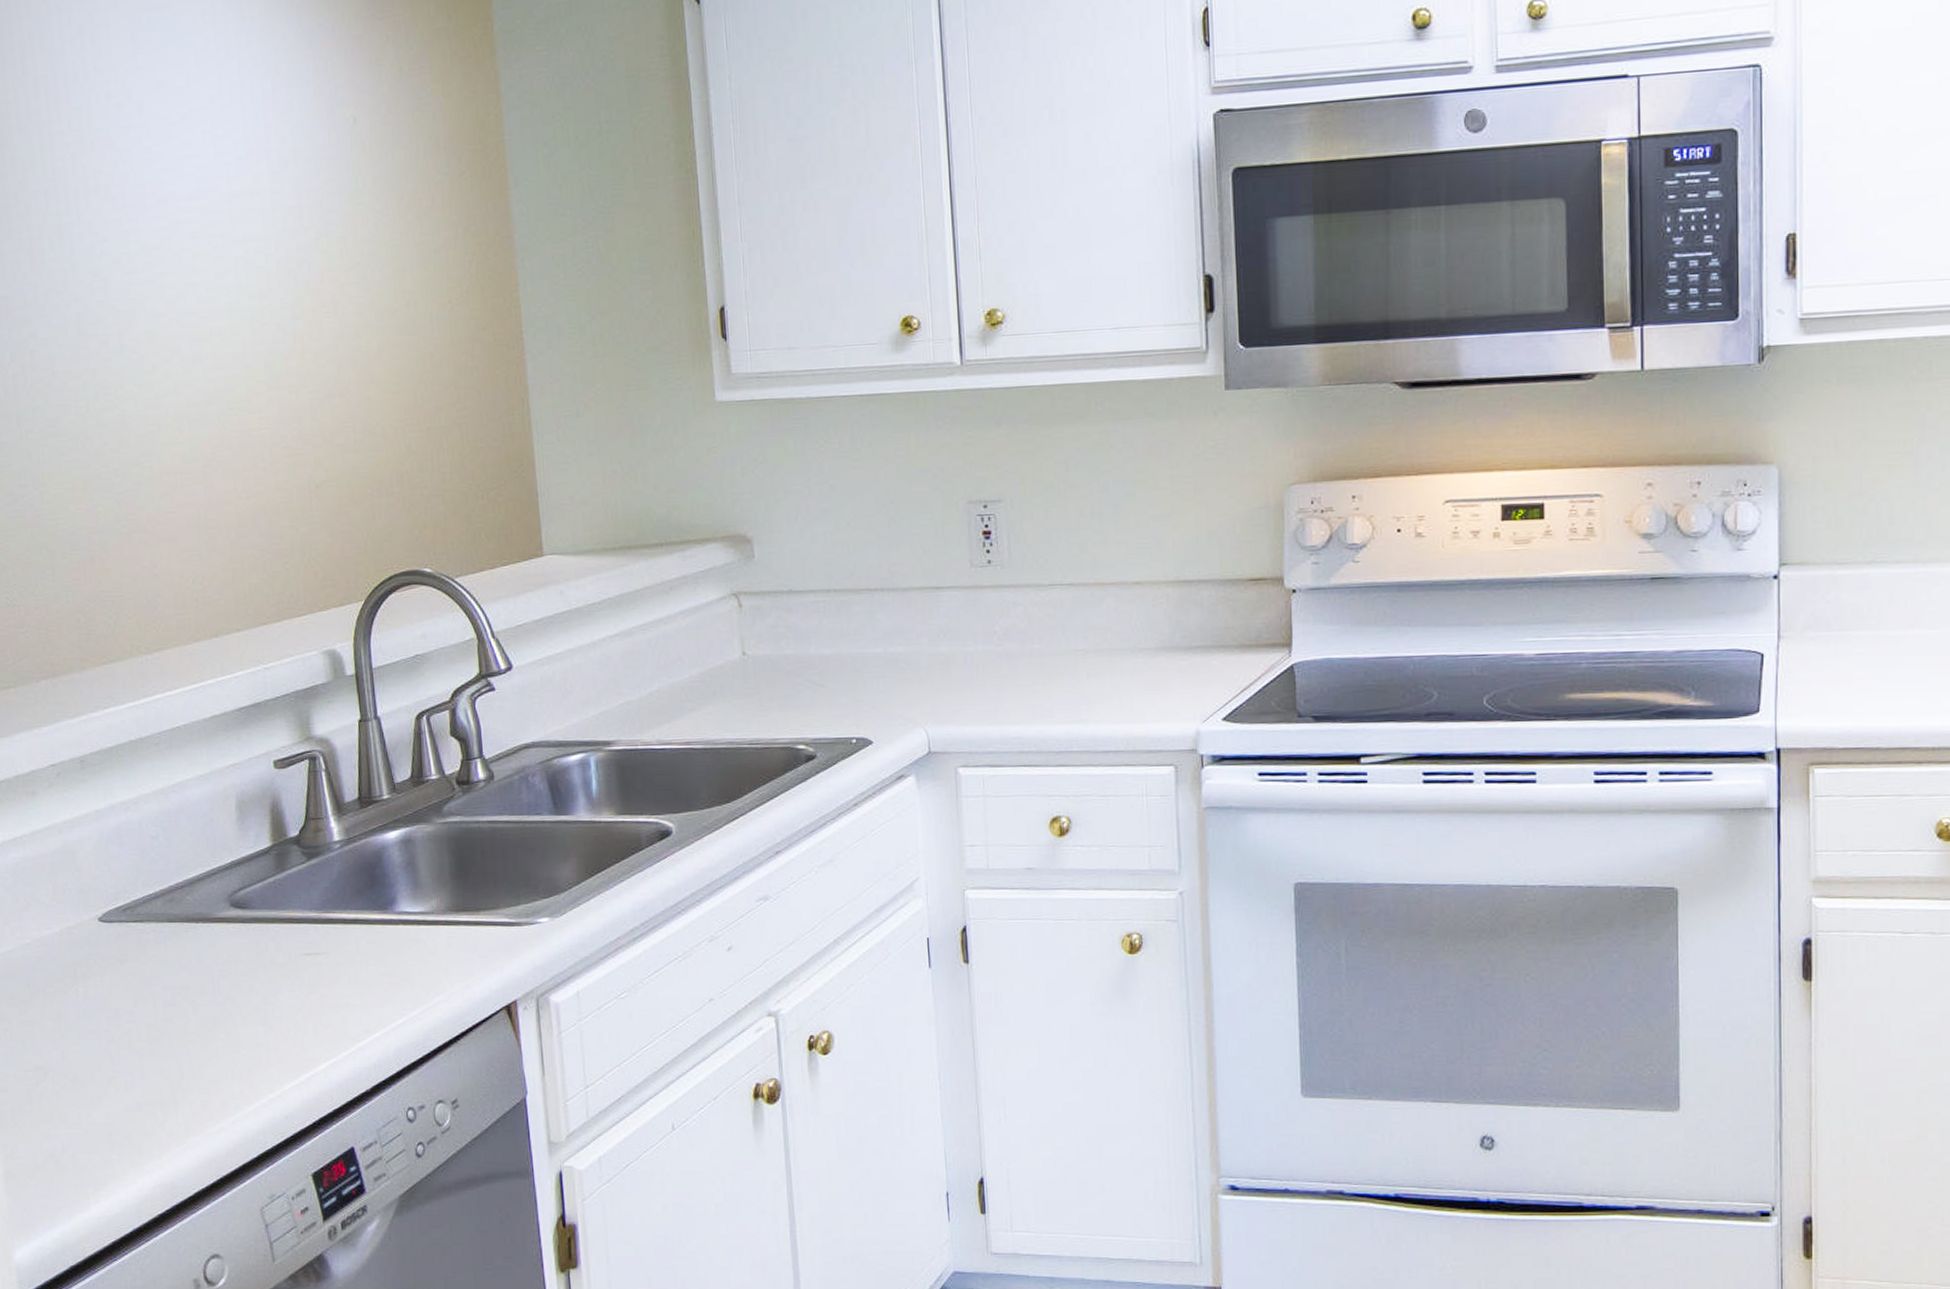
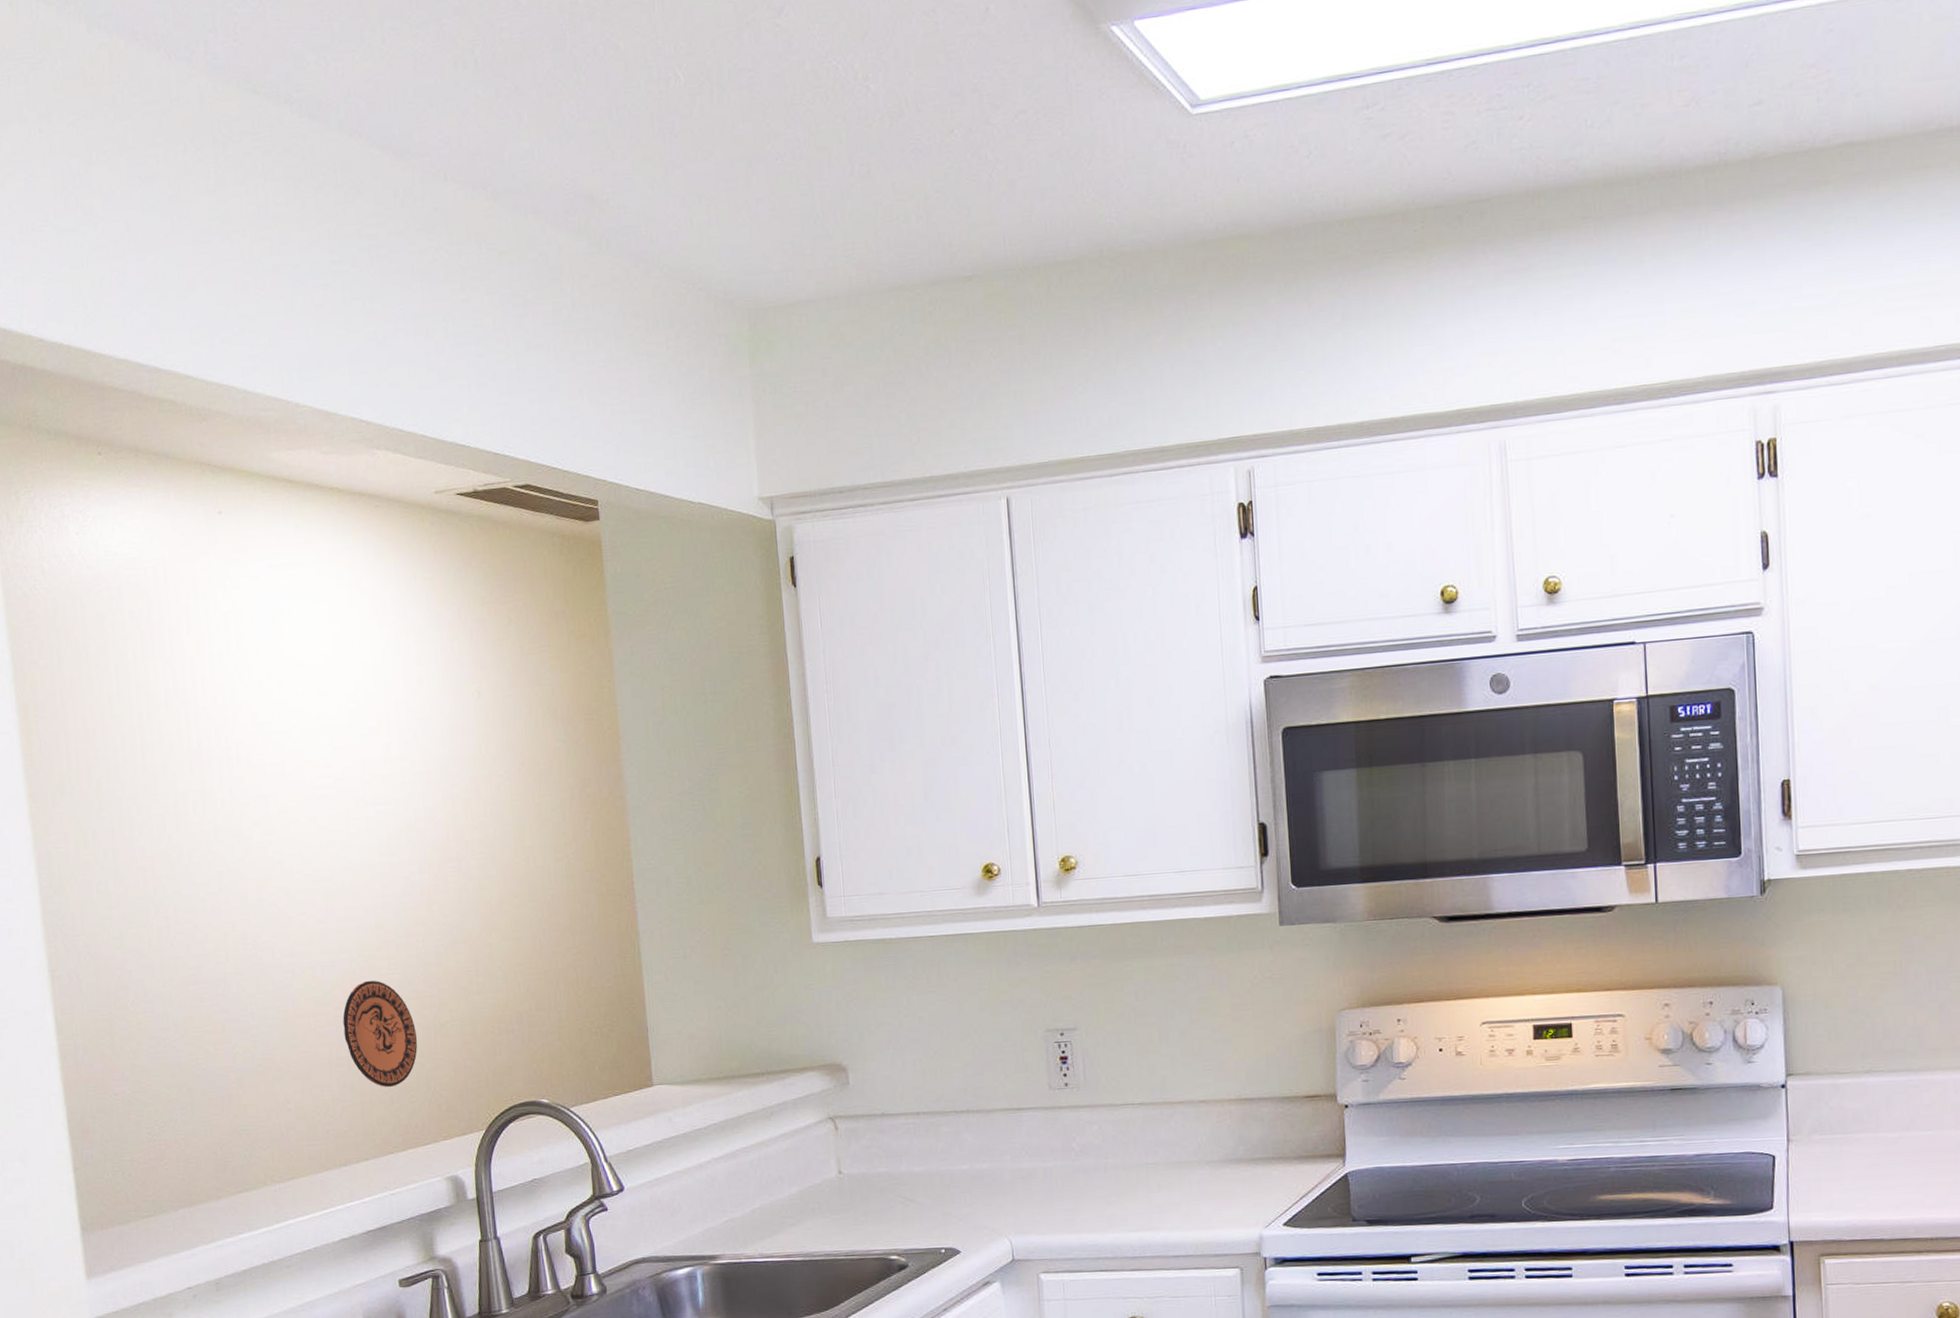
decorative plate: none [211,435,292,553] -> present [343,980,418,1088]

